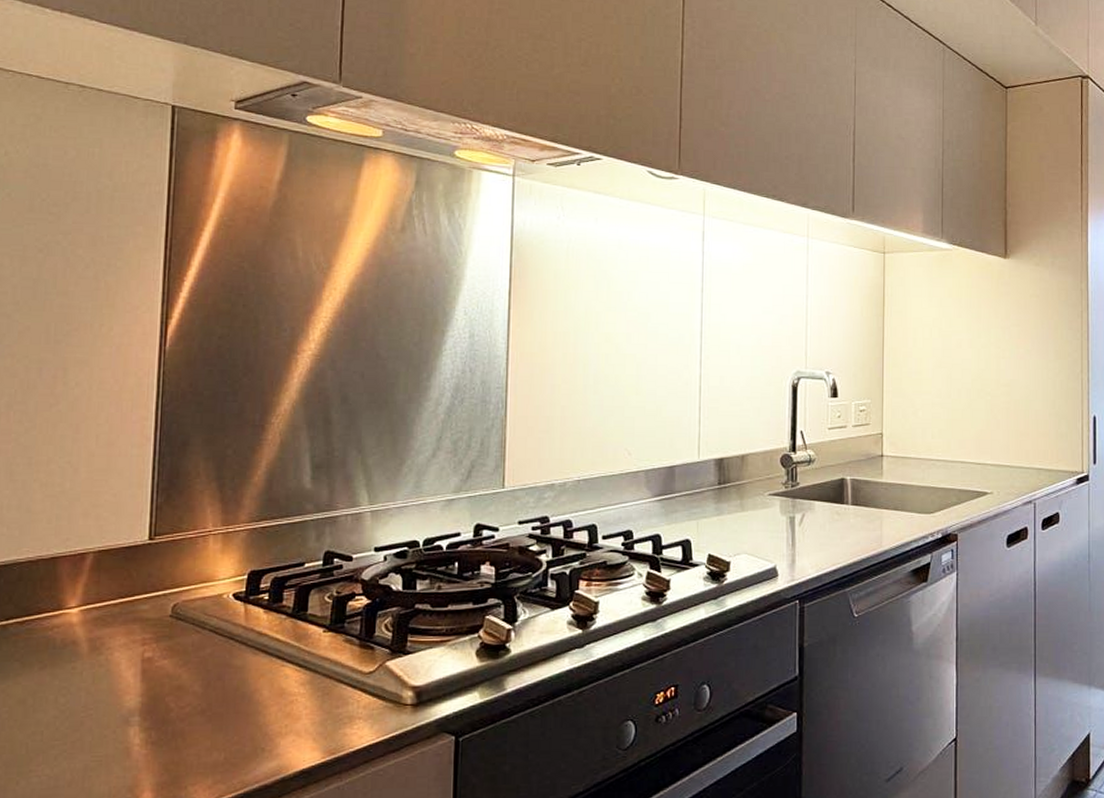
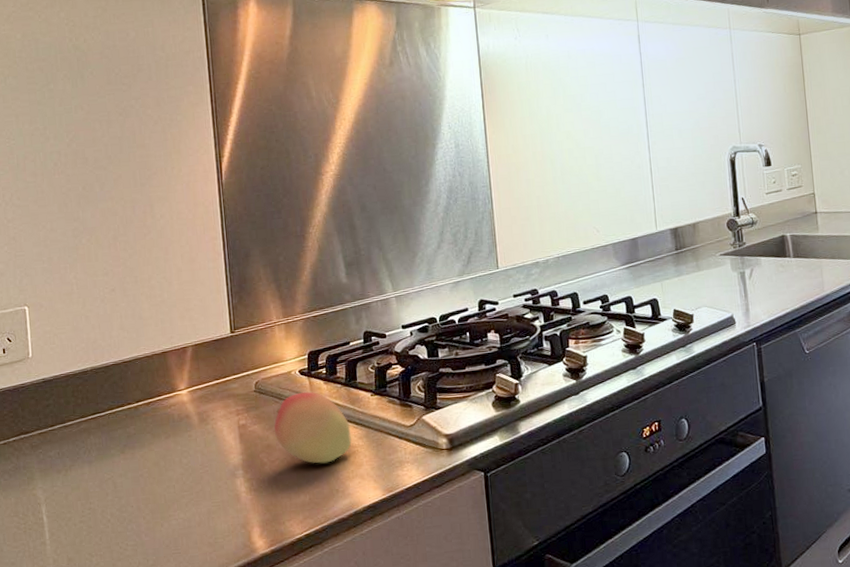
fruit: none [189,621,291,714] -> present [274,391,352,464]

